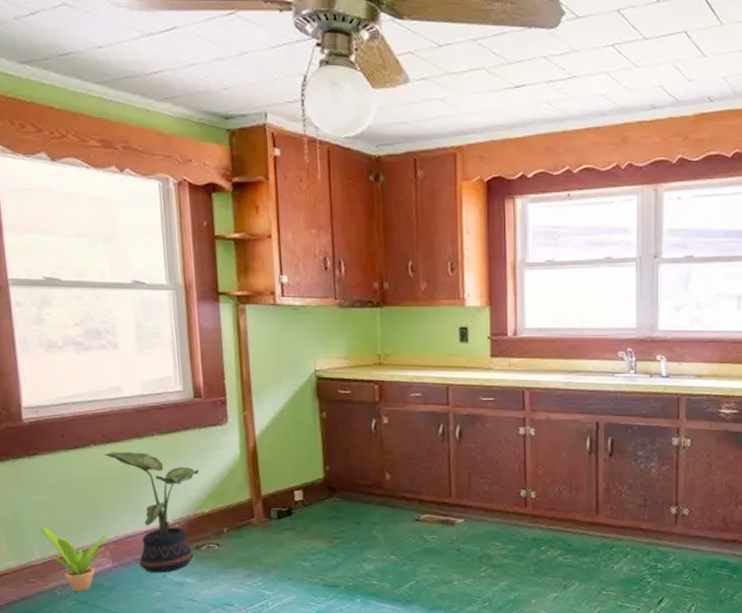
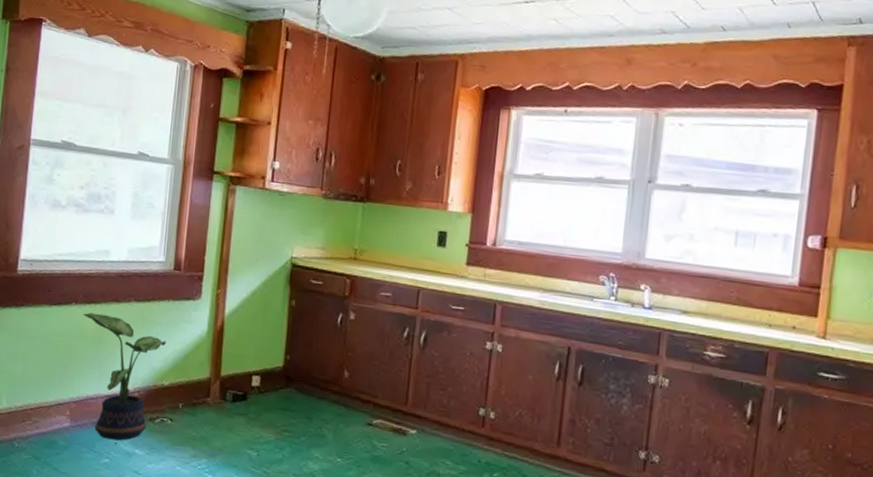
potted plant: present [40,527,108,592] -> none [13,377,71,447]

